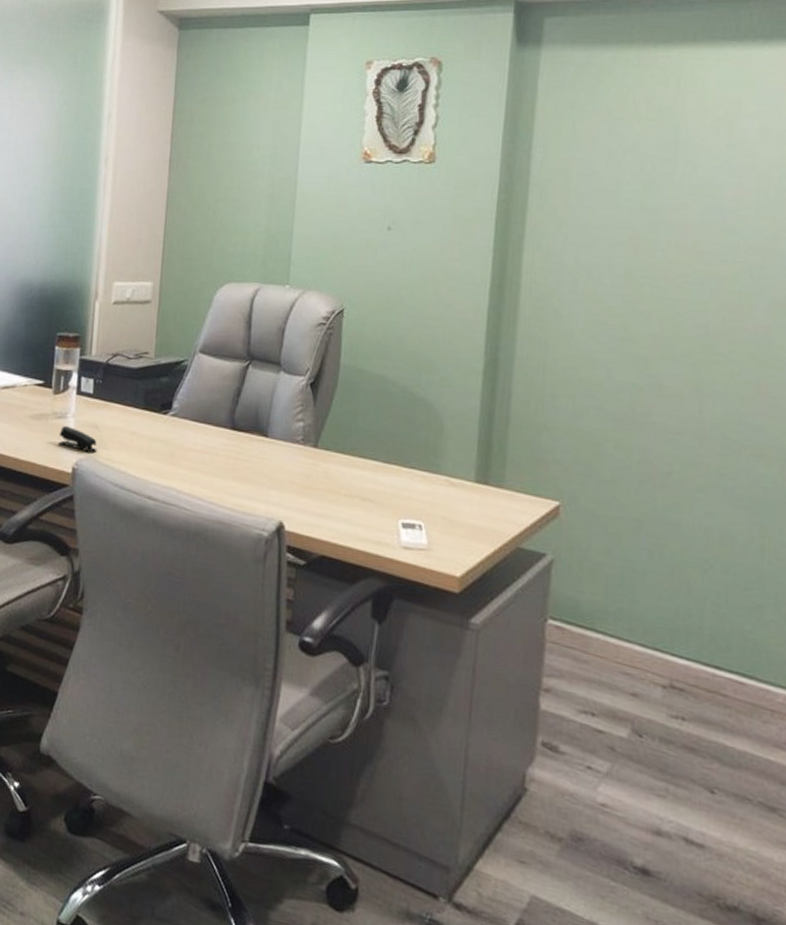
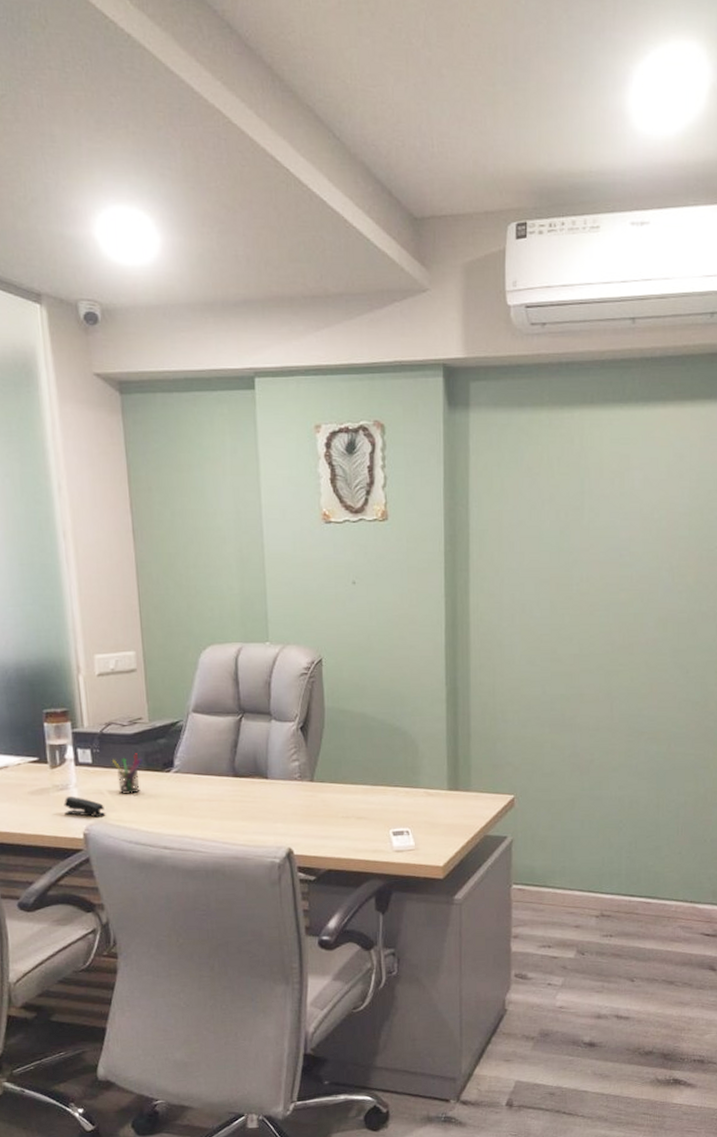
pen holder: none [112,389,142,434] -> present [111,753,142,795]

